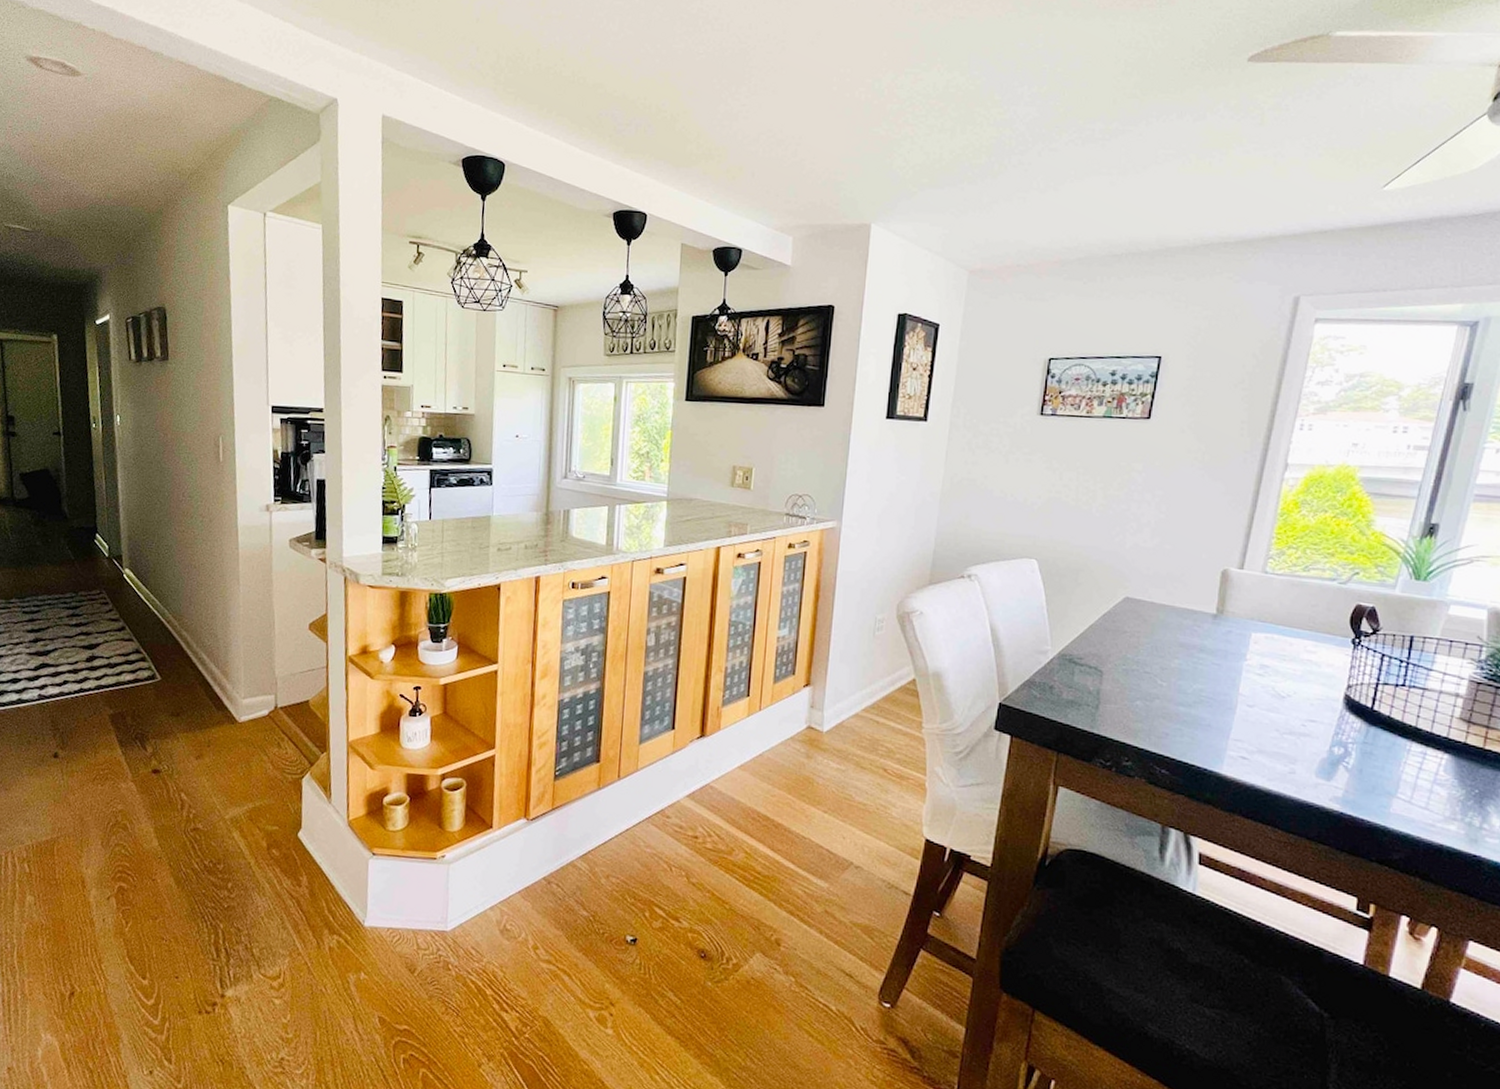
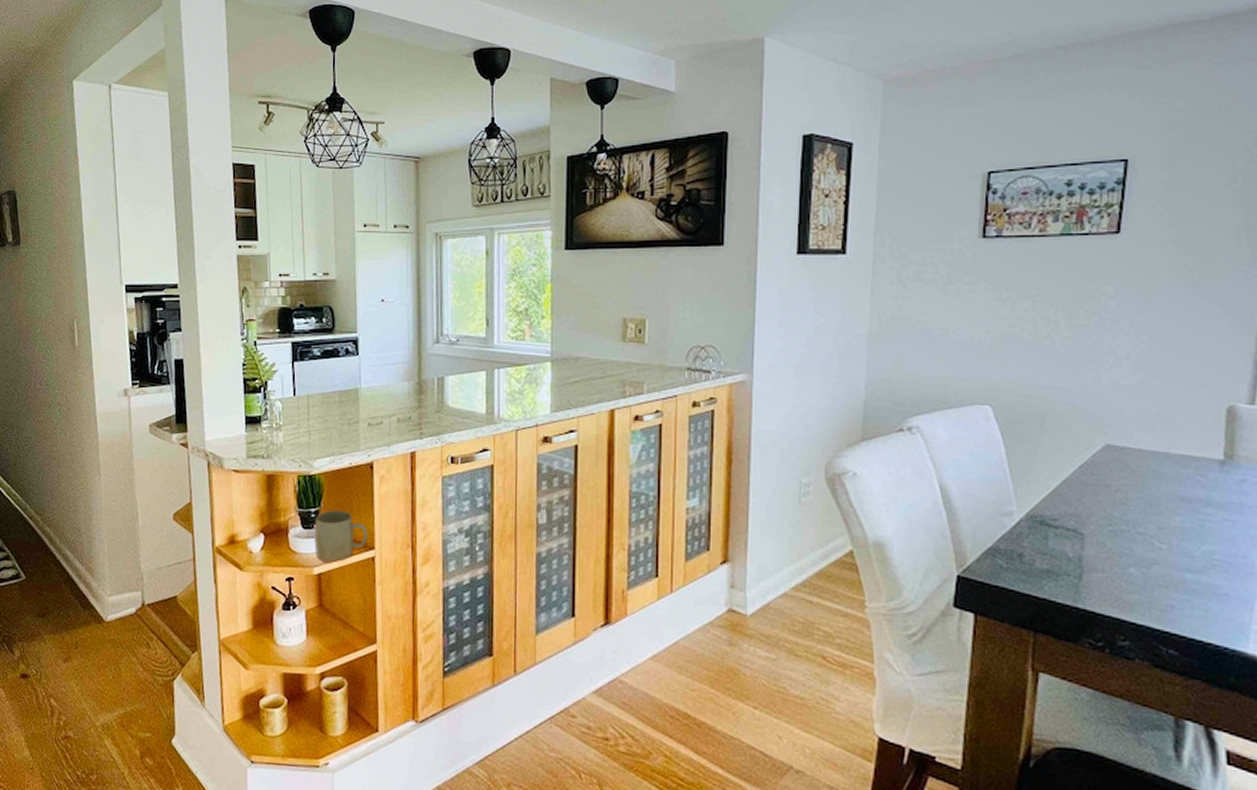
mug: none [441,626,493,675] -> present [313,509,368,563]

